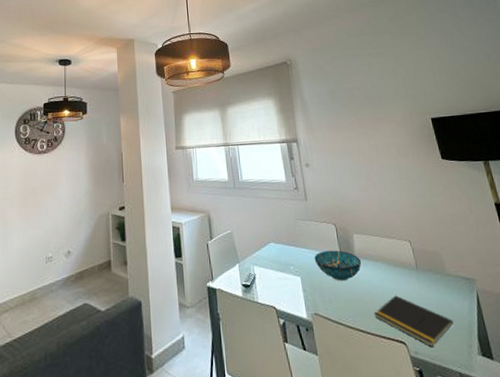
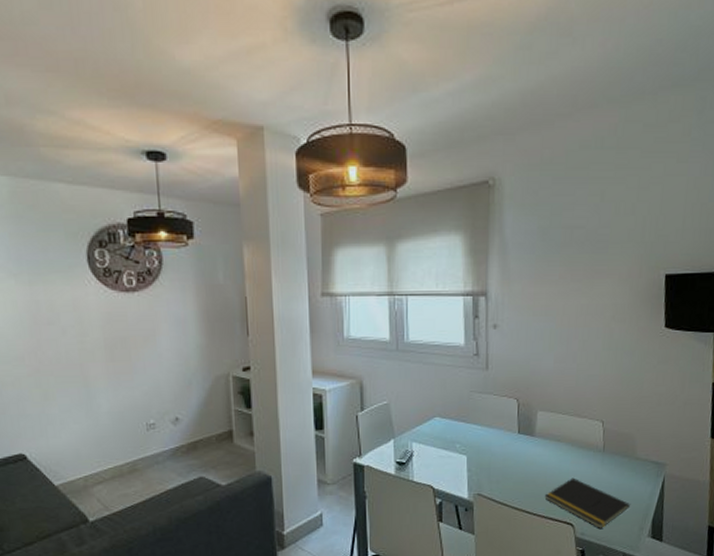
decorative bowl: present [314,250,361,282] -> none [486,428,541,462]

